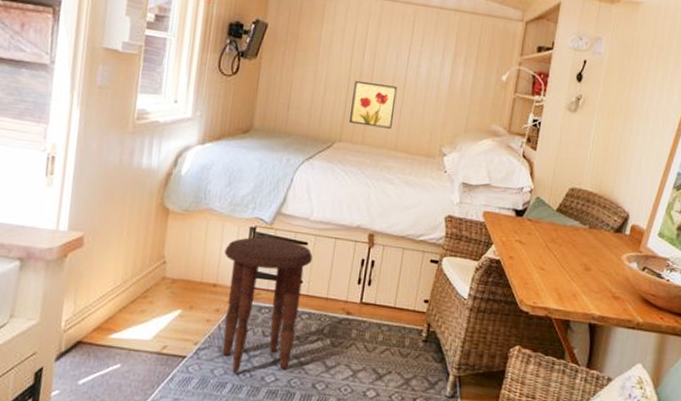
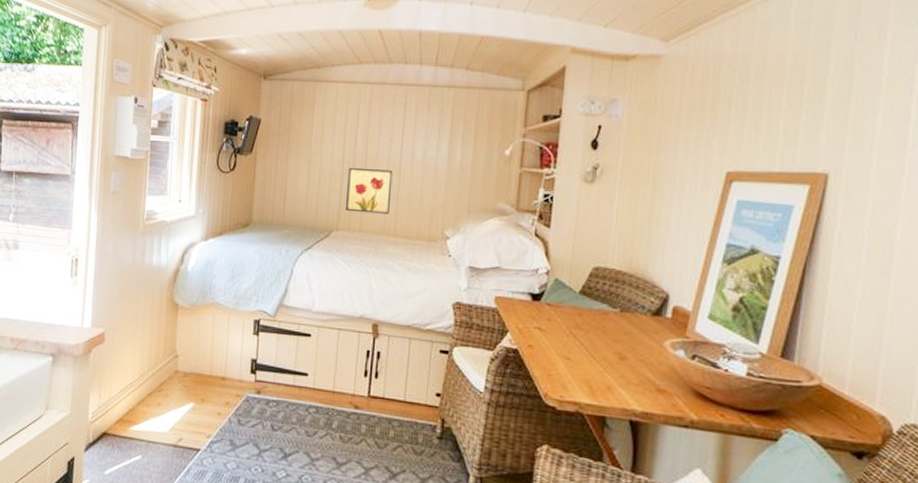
side table: present [222,237,313,373] -> none [231,330,317,468]

